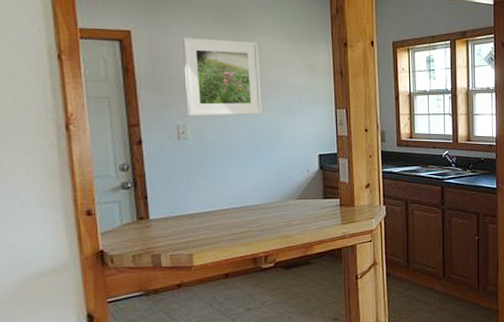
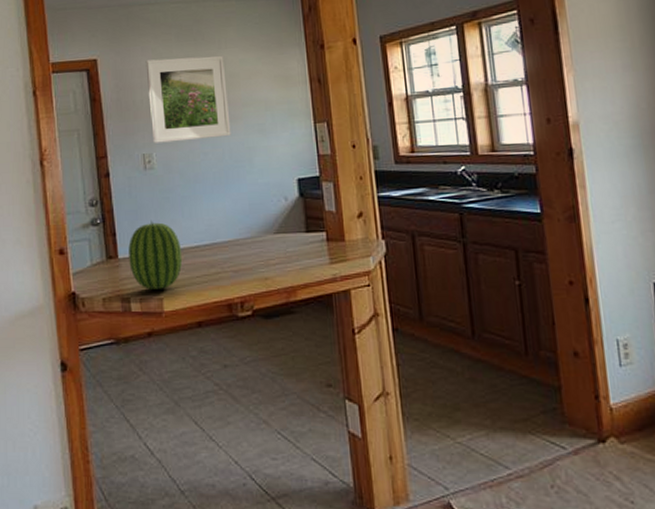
fruit: none [160,185,213,247] -> present [128,220,183,290]

